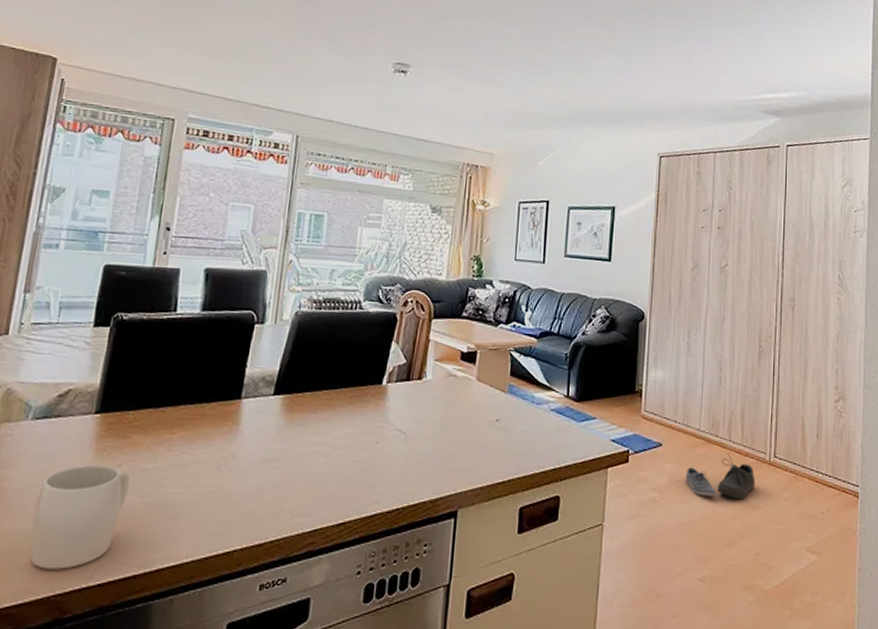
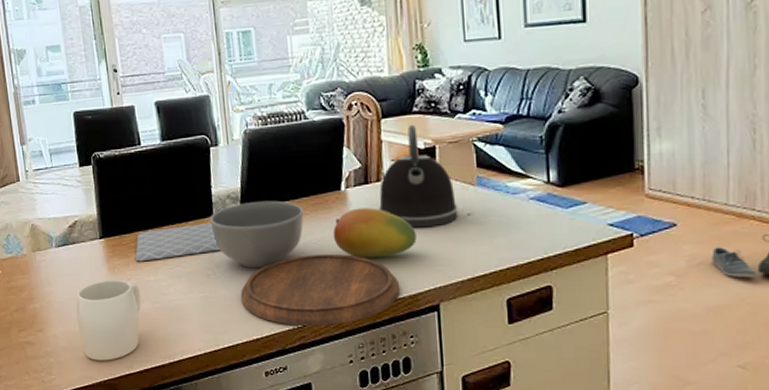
placemat: none [133,405,240,445] -> present [135,222,220,262]
bowl: none [235,387,340,462] -> present [210,200,304,269]
cutting board: none [250,449,423,531] -> present [240,253,401,326]
fruit: none [365,404,447,458] -> present [332,208,417,258]
kettle: none [415,328,489,430] -> present [378,124,459,228]

